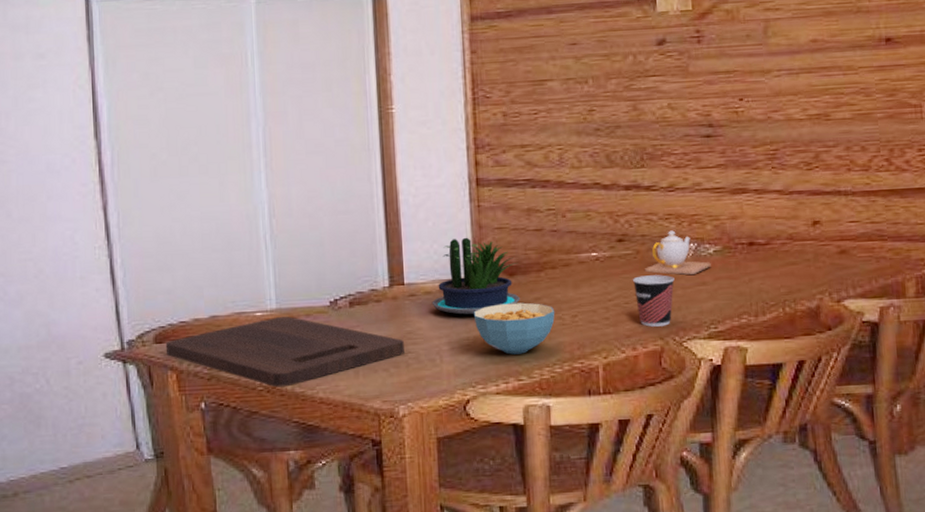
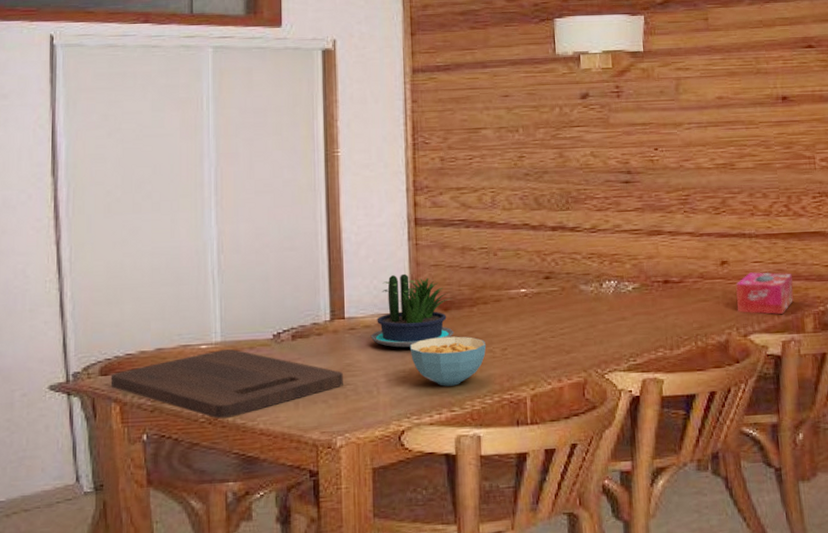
cup: present [632,275,675,327] -> none [558,310,597,360]
teapot: present [645,230,711,276] -> none [570,269,630,311]
tissue box: none [829,232,894,278] -> present [736,272,794,314]

